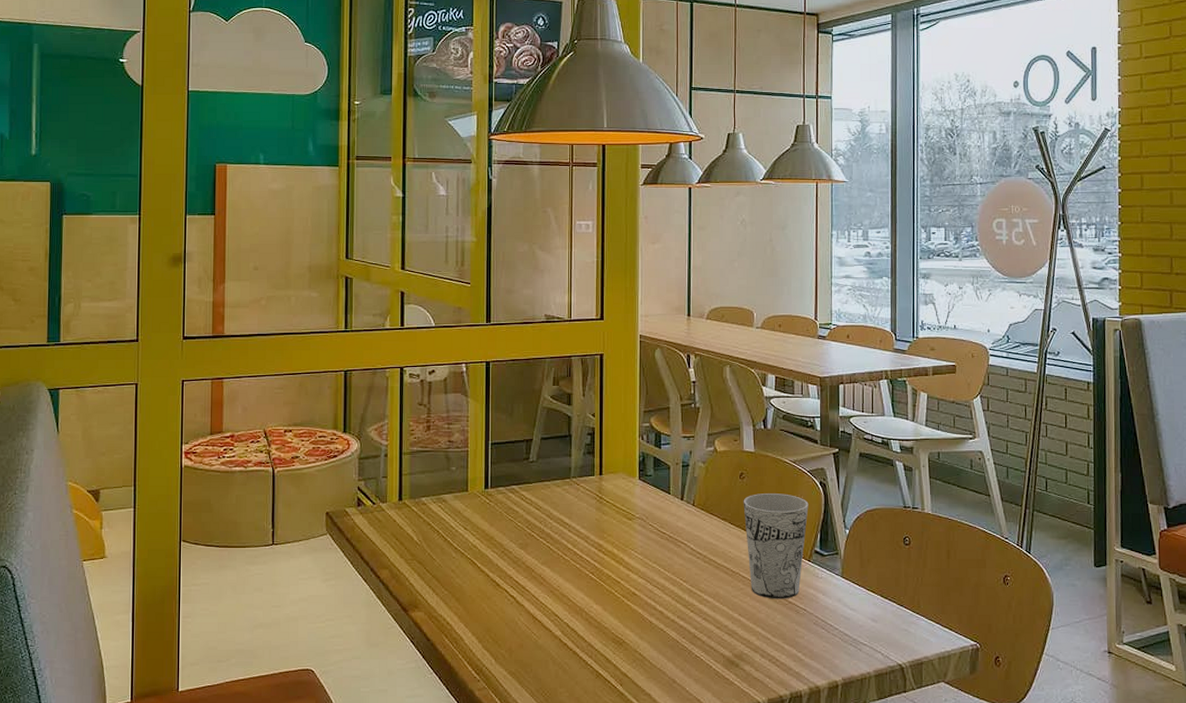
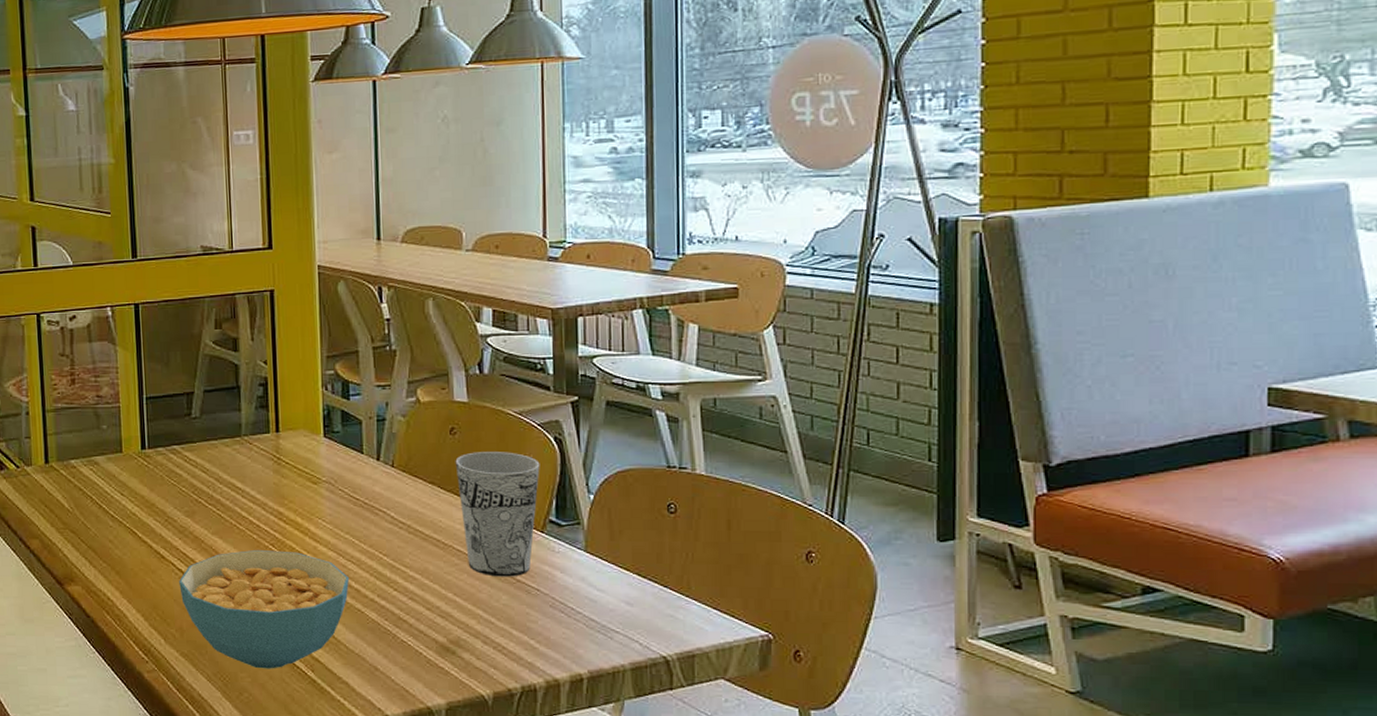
cereal bowl: none [511,577,655,684] -> present [179,549,350,669]

